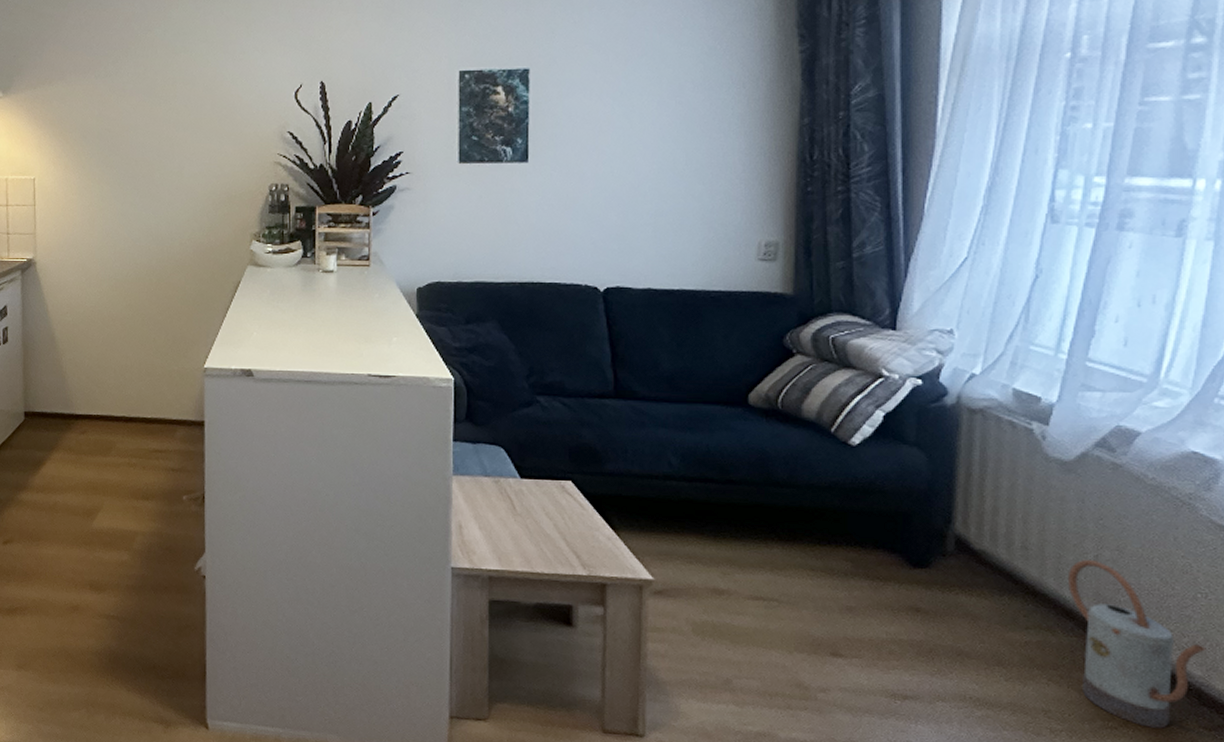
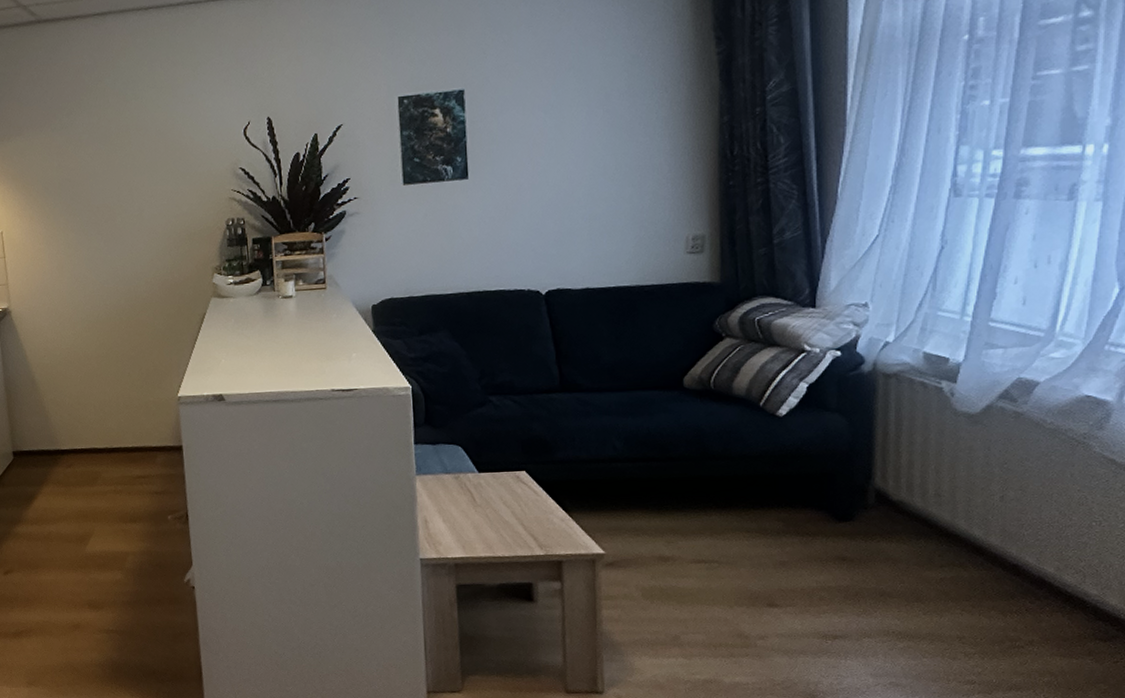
watering can: present [1067,559,1206,728] -> none [976,500,1101,644]

